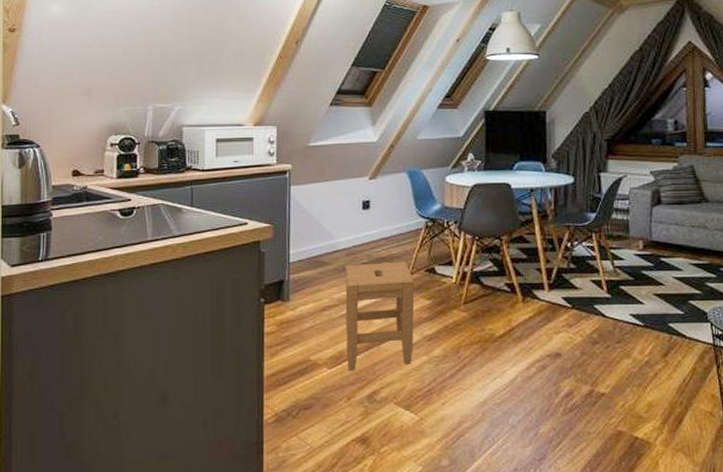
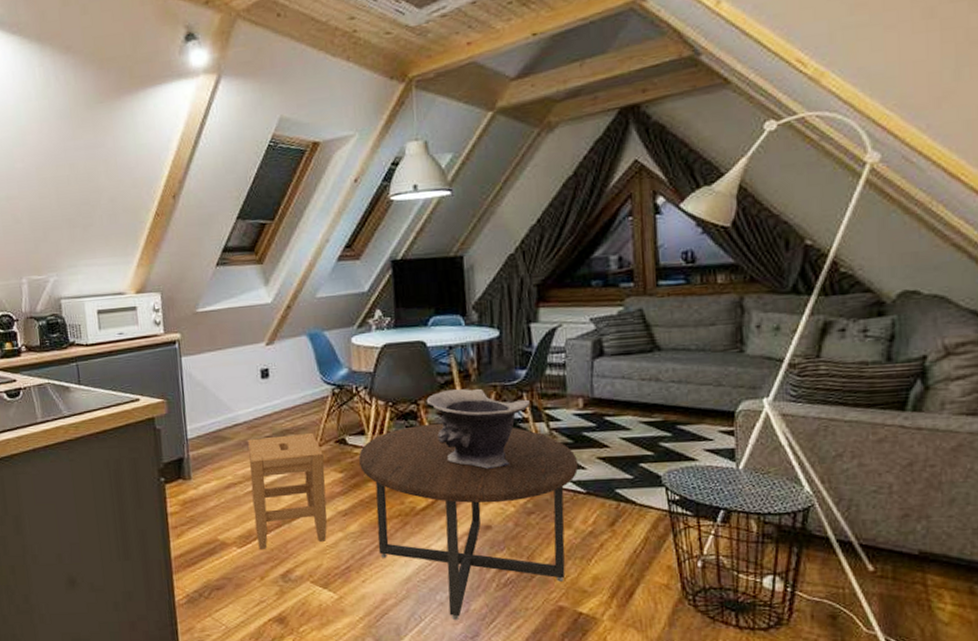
coffee table: none [446,257,638,444] -> present [359,423,578,621]
decorative bowl: none [508,227,598,301] -> present [426,388,530,469]

